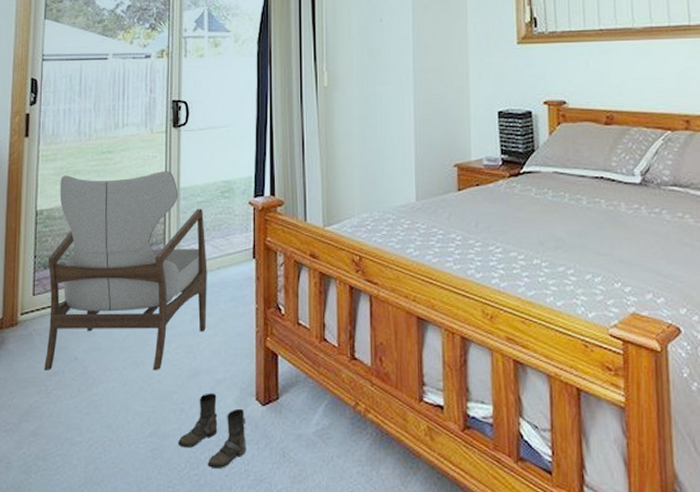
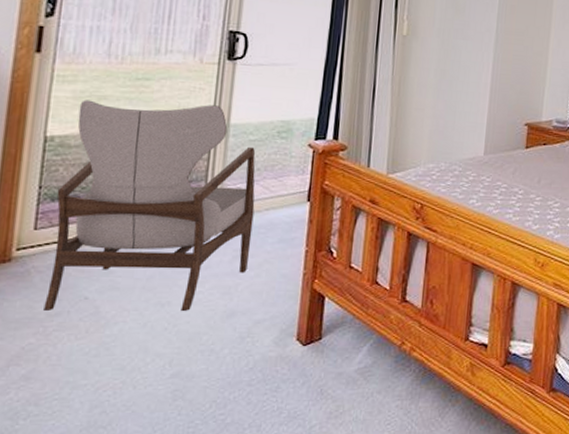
boots: present [178,393,246,468] -> none [204,333,284,407]

